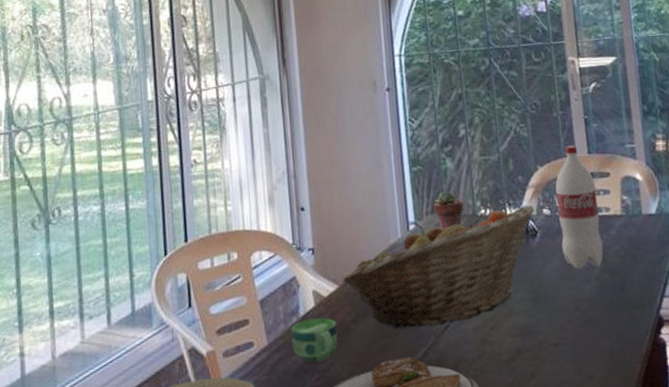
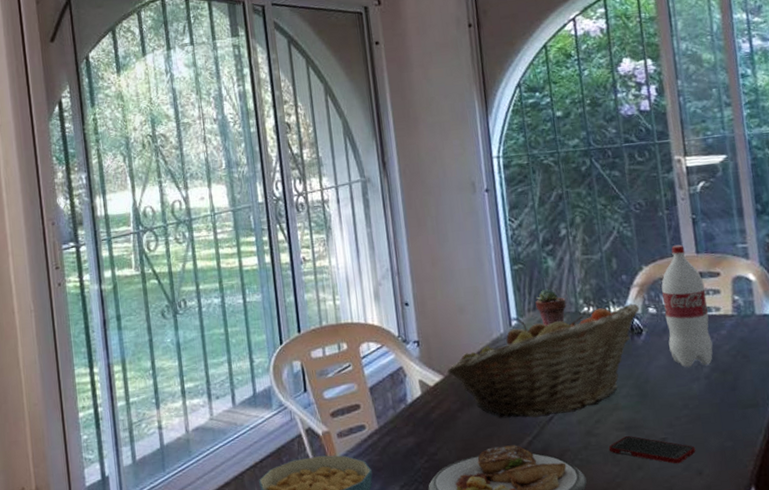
cup: present [291,317,338,364] -> none [400,405,445,447]
cell phone: none [503,342,587,370] -> present [608,436,696,464]

